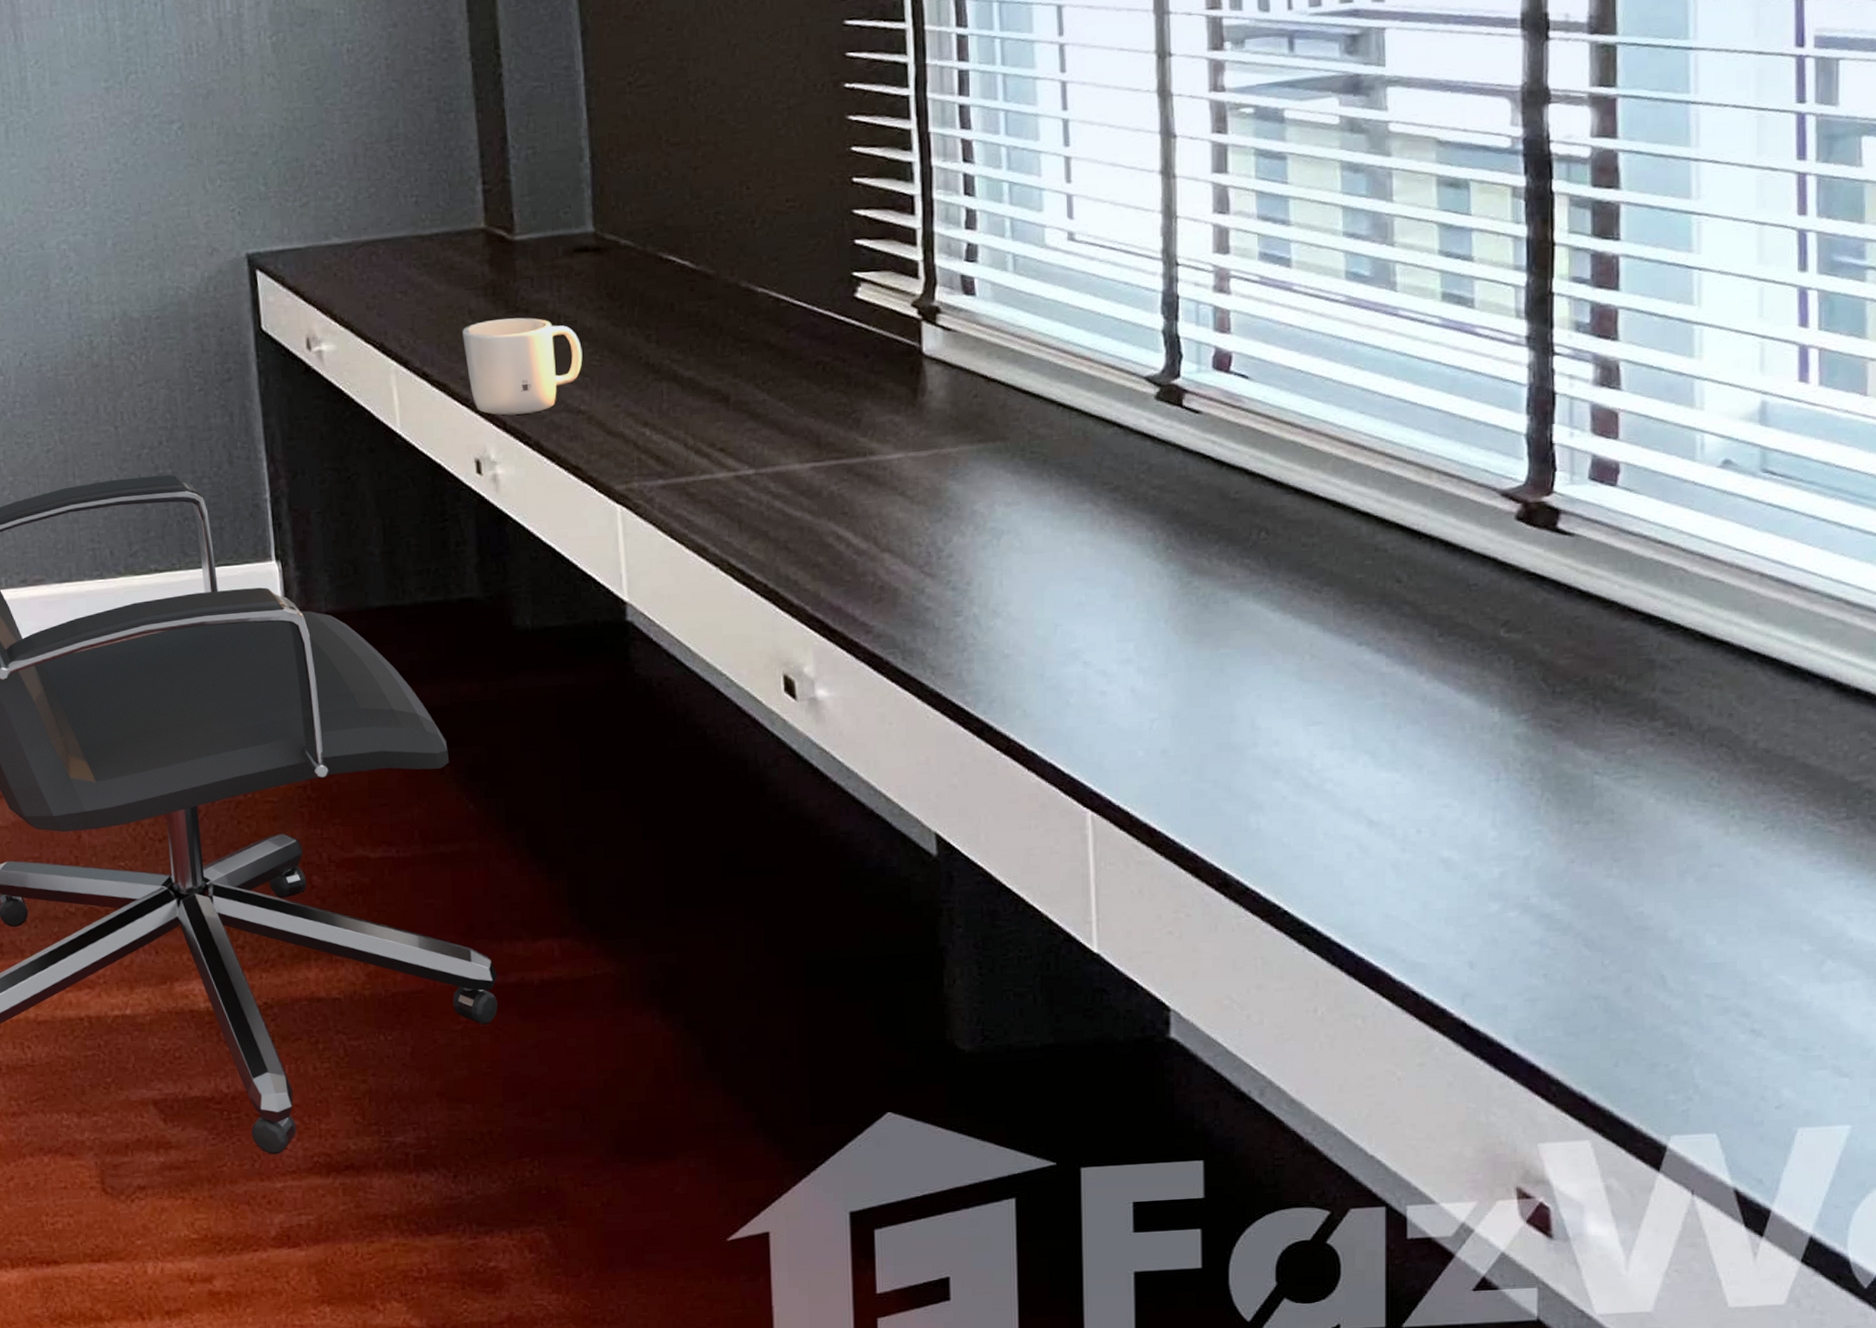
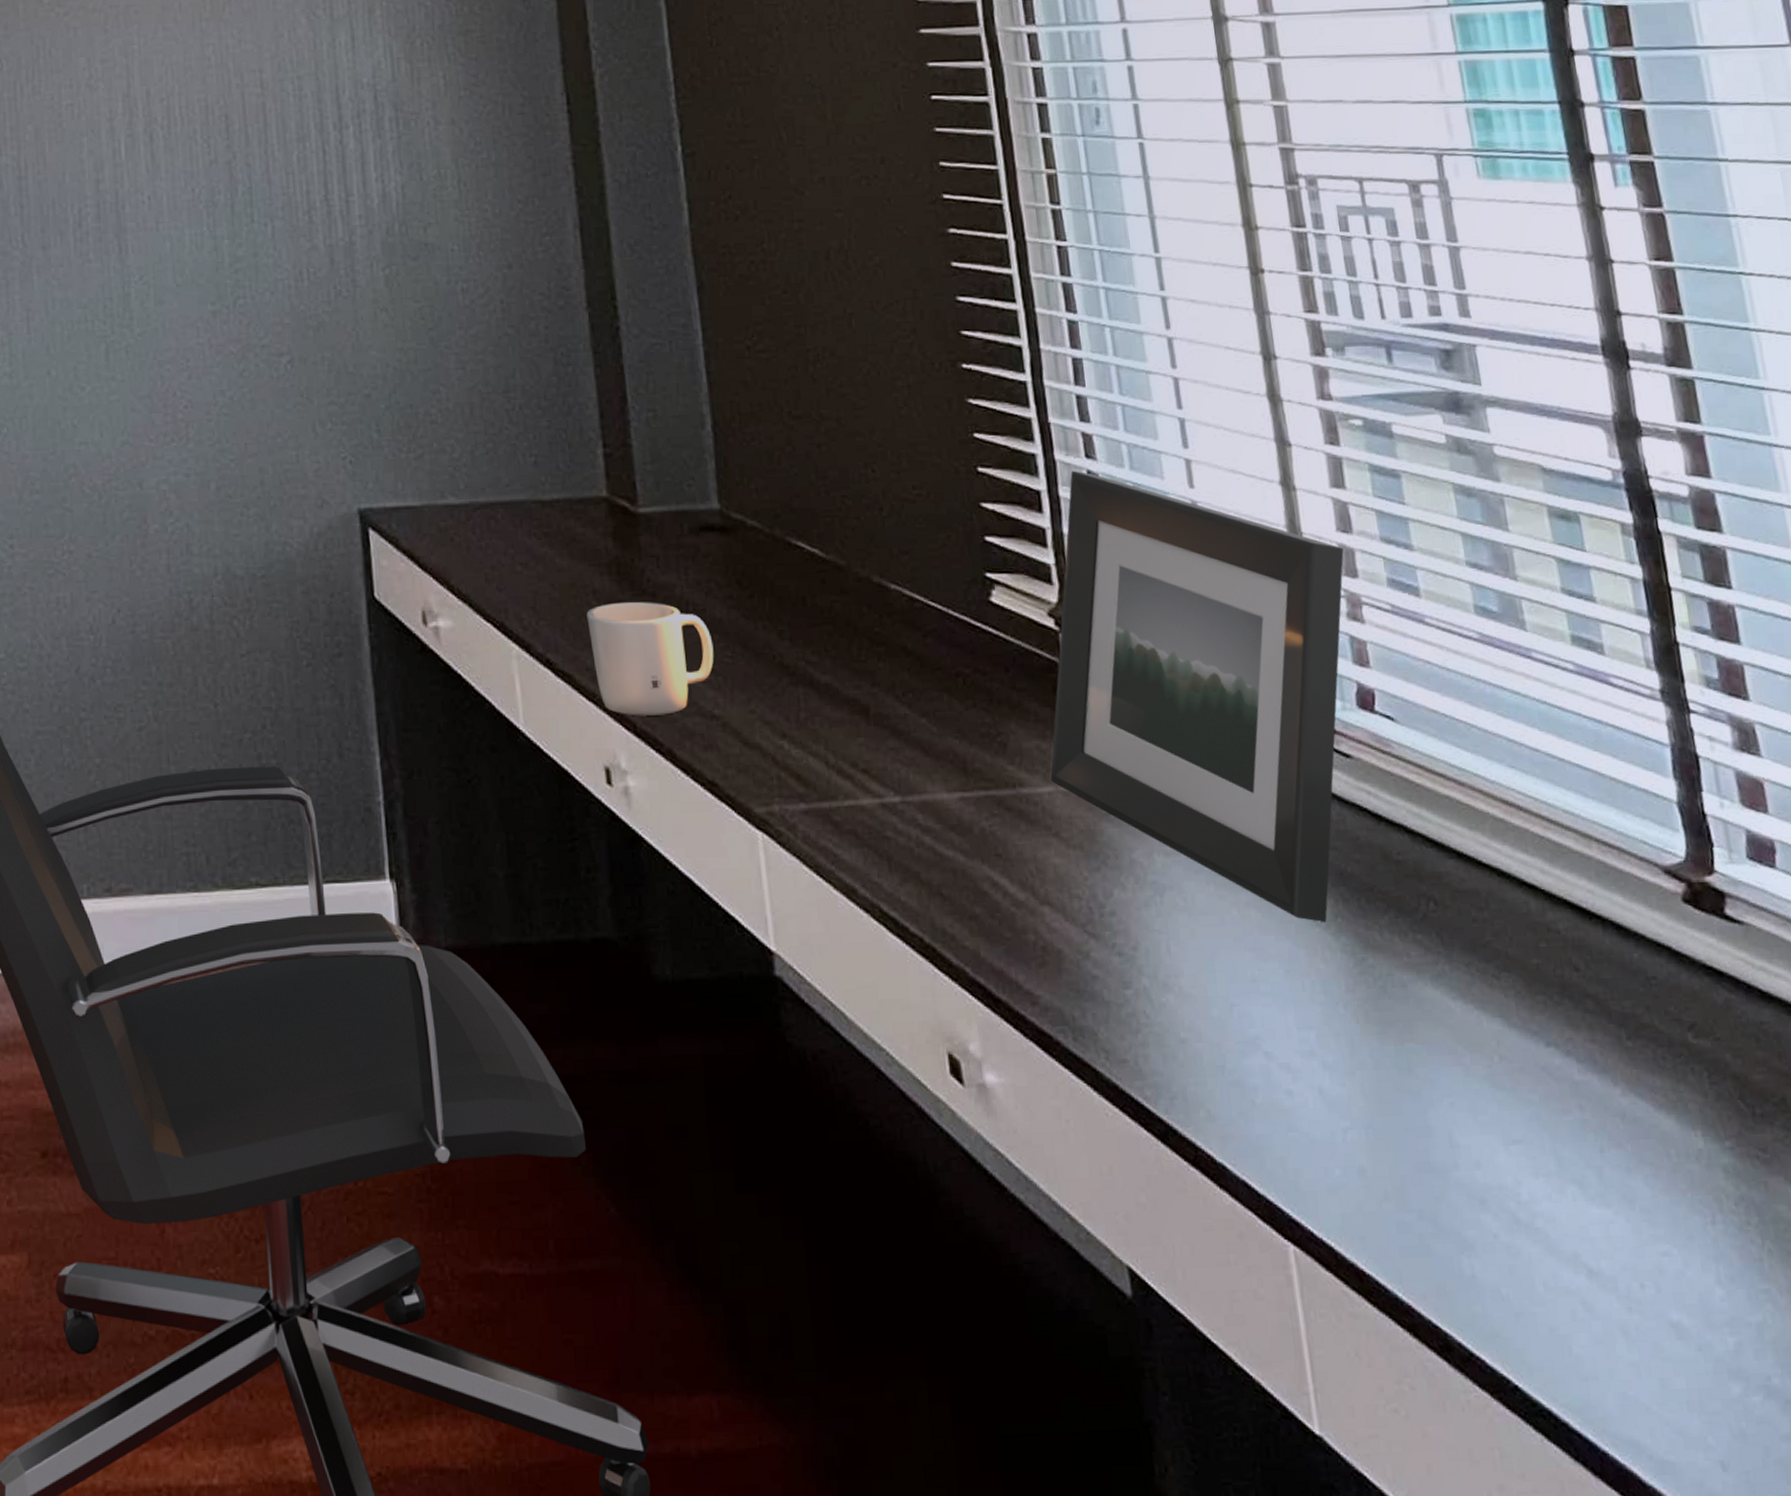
picture frame: none [901,174,1218,554] -> present [1050,470,1344,923]

